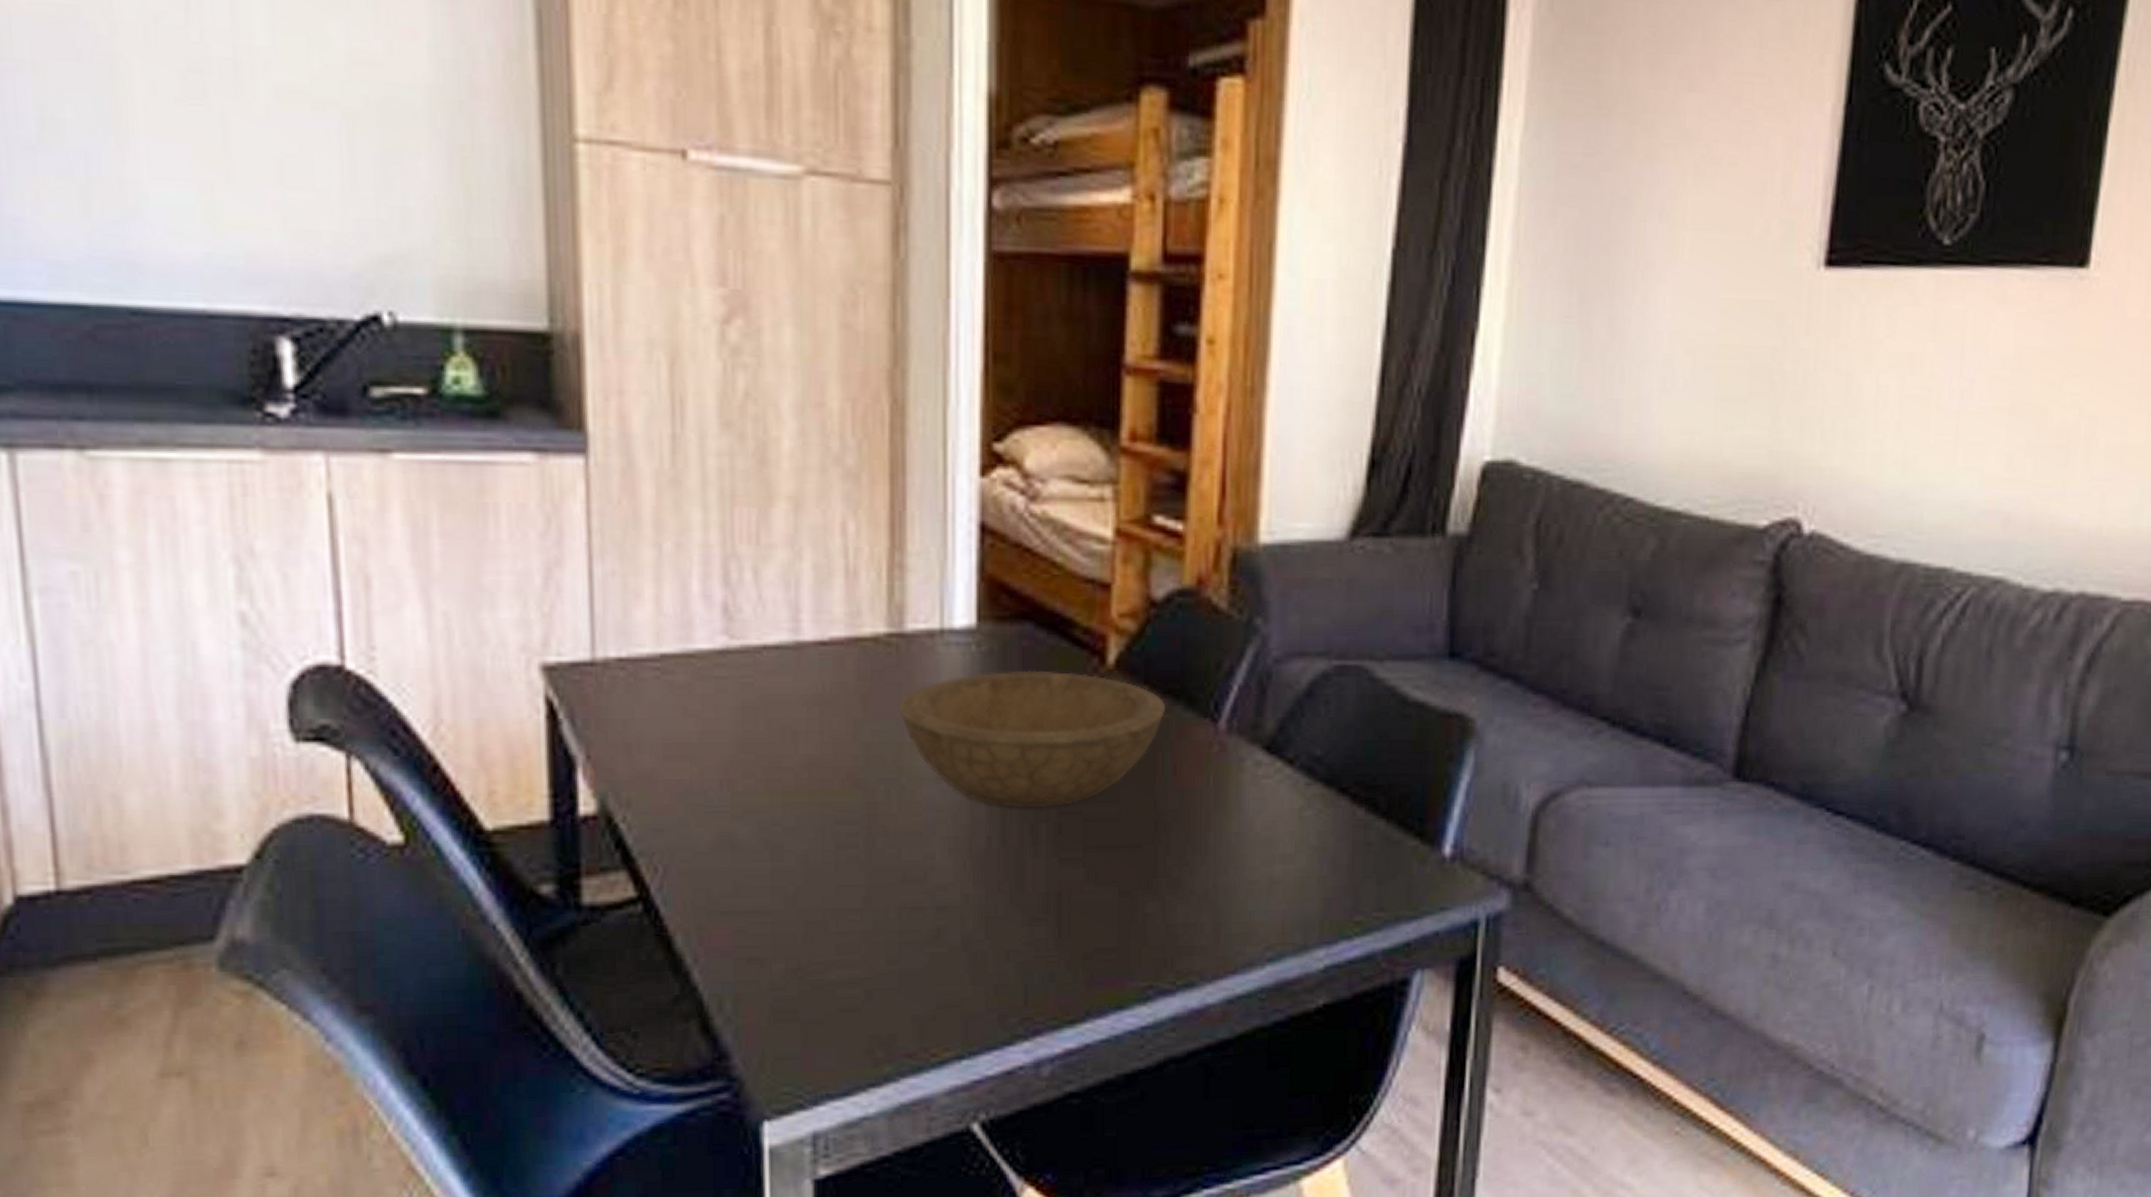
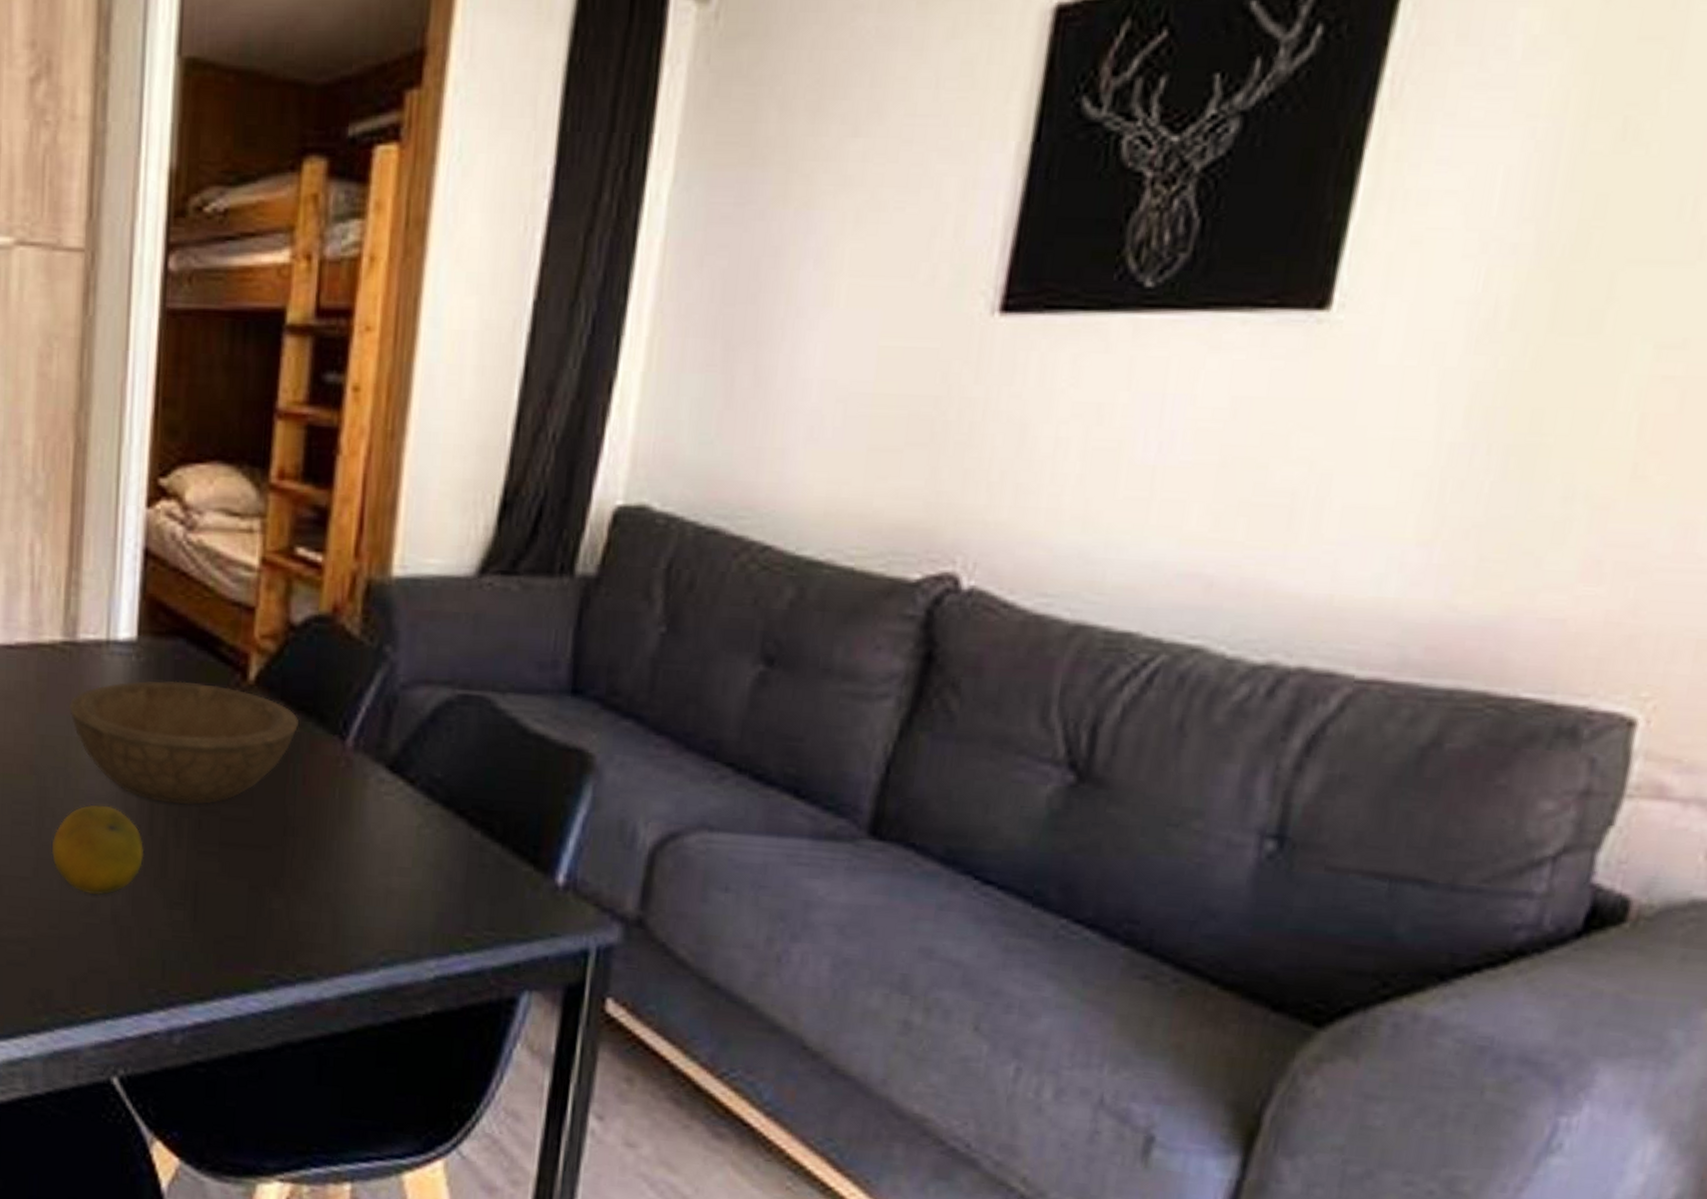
fruit: none [885,817,996,920] -> present [51,805,143,896]

